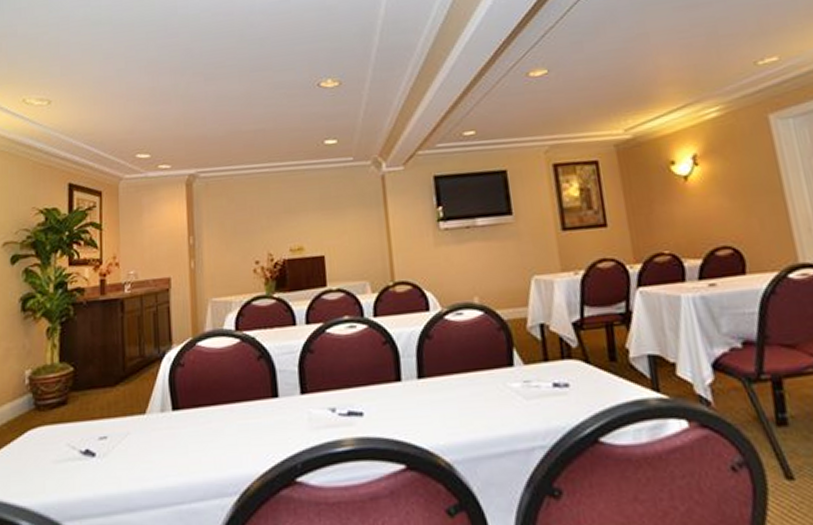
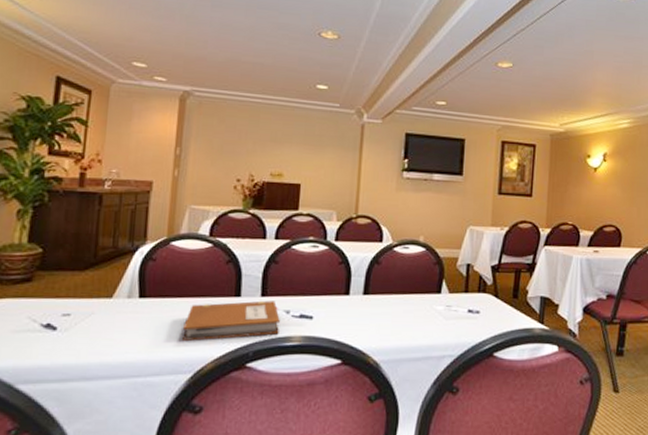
notebook: none [222,398,327,456] -> present [183,300,280,341]

